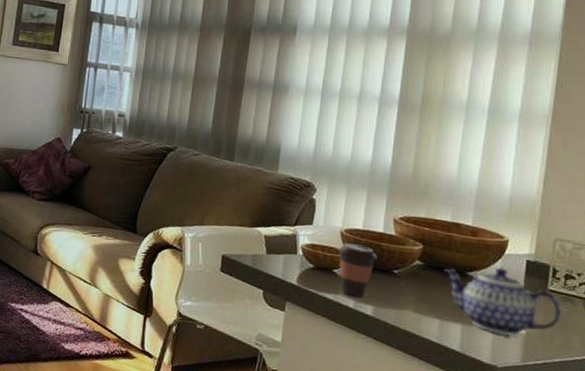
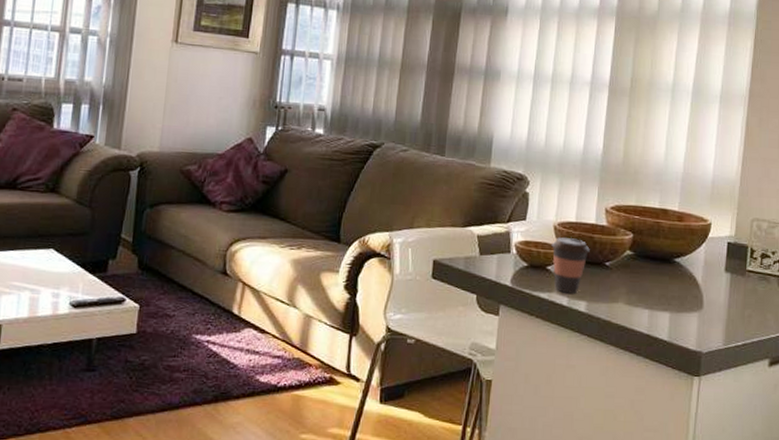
teapot: present [443,267,561,336] -> none [652,251,758,321]

